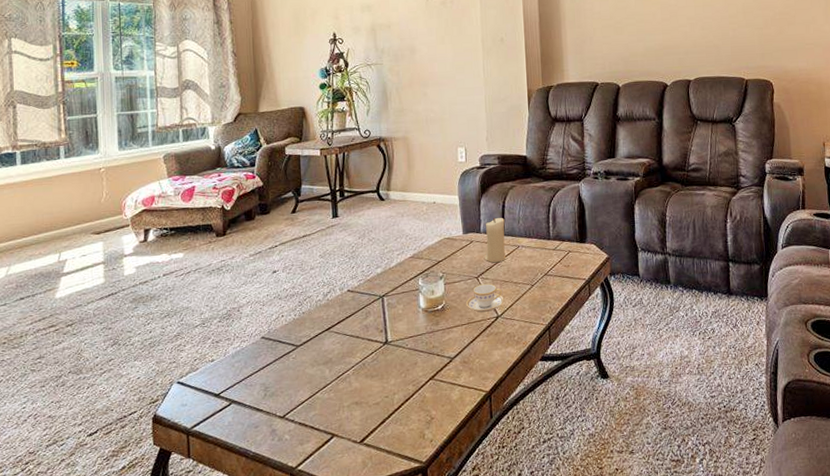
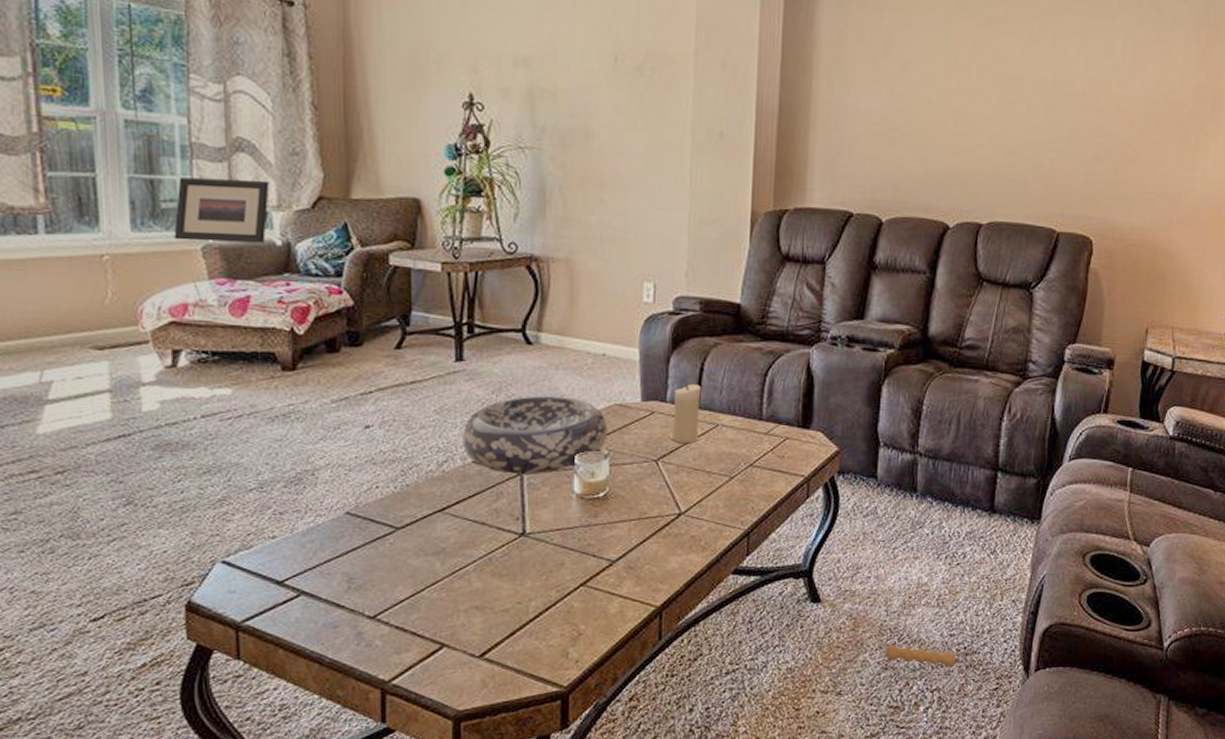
picture frame: none [145,106,207,153] -> present [174,177,270,244]
decorative bowl: none [339,236,441,297] -> present [461,396,607,474]
teacup: present [466,283,504,313] -> none [639,470,691,507]
dog toy: none [663,408,720,424] -> present [885,645,957,668]

